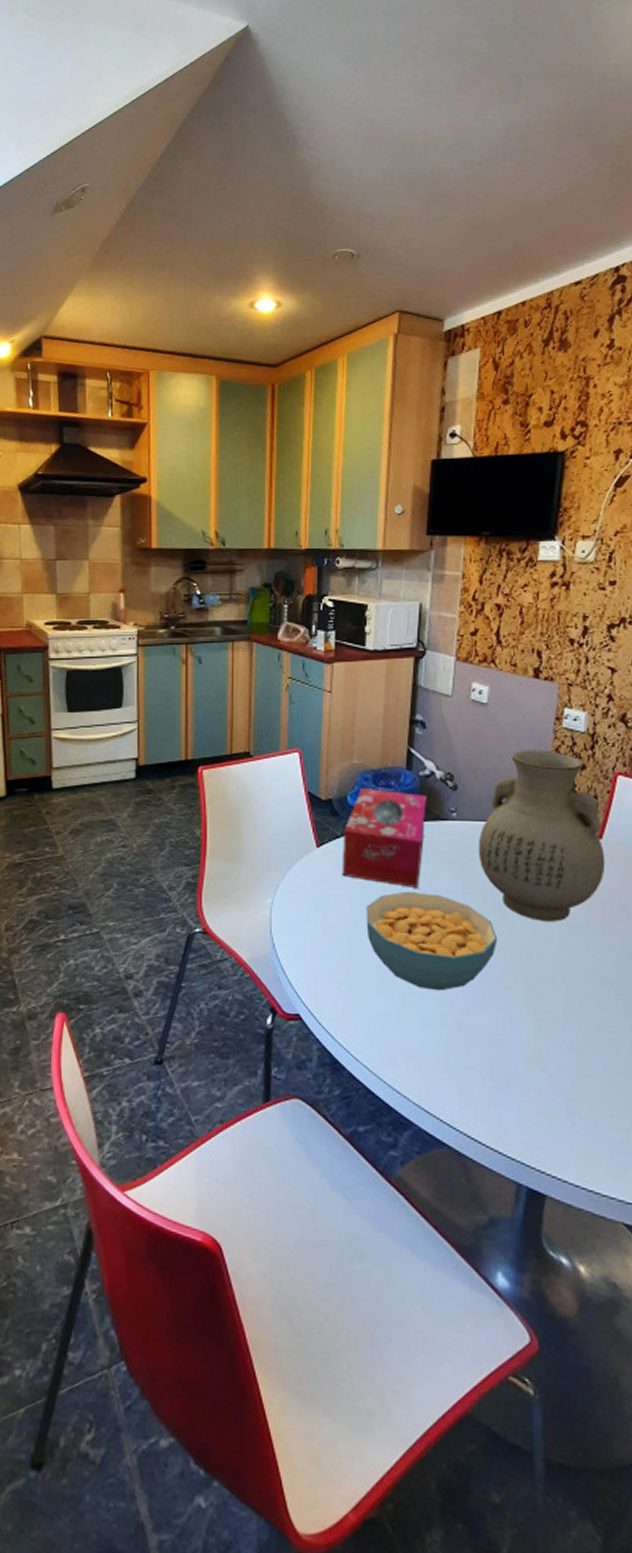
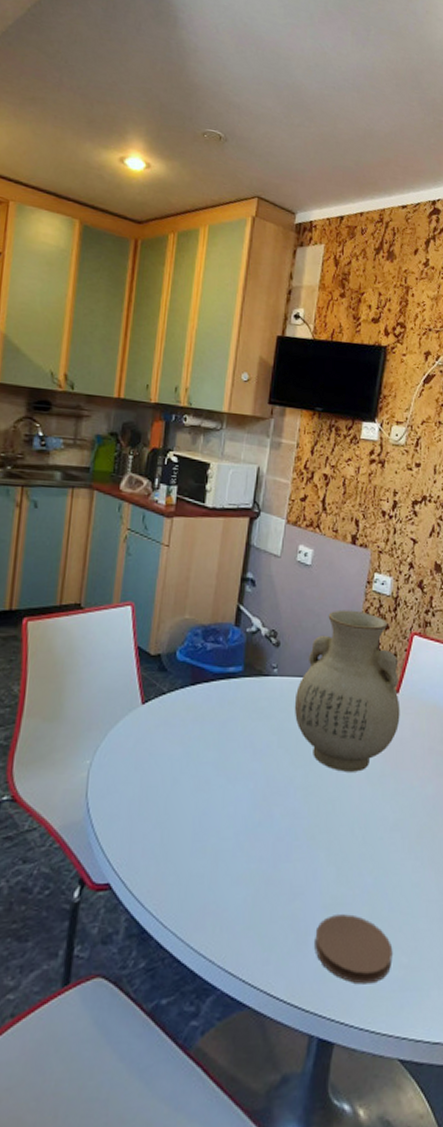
tissue box: present [341,788,427,888] -> none [165,644,252,744]
cereal bowl: present [366,891,498,991] -> none [185,747,307,847]
coaster: none [517,1067,611,1142] -> present [315,914,393,984]

